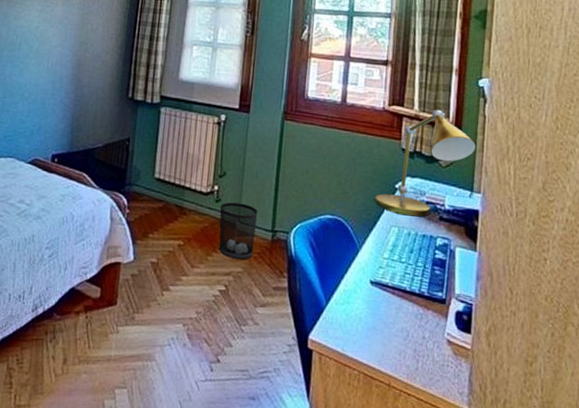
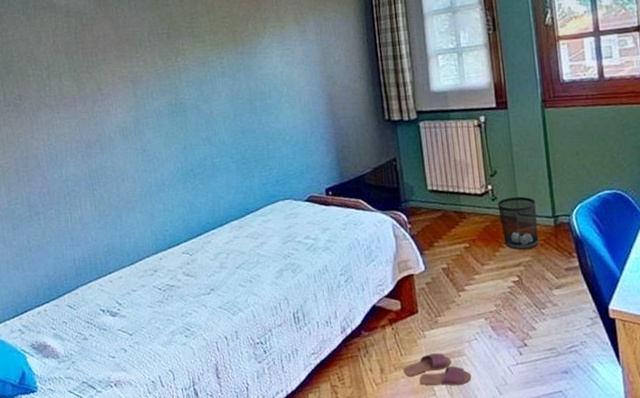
slippers: none [87,351,157,392] -> present [403,353,472,386]

